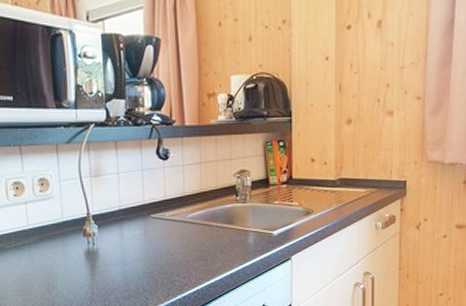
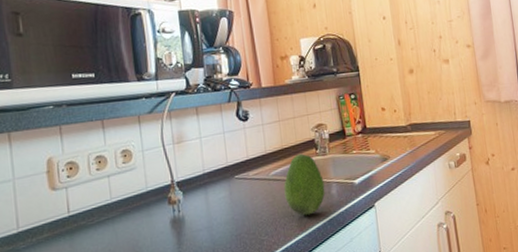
fruit: none [200,199,242,261] -> present [284,153,326,216]

